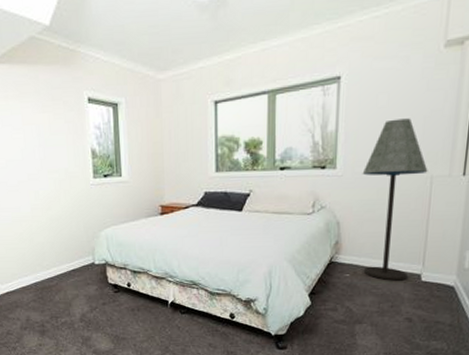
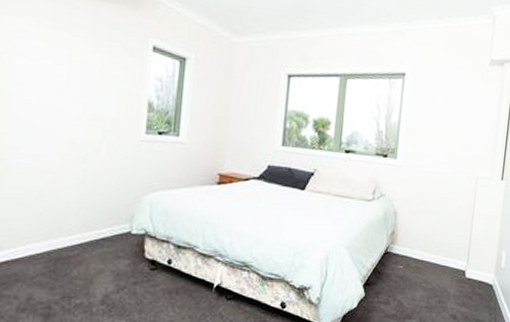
floor lamp: present [362,118,428,281] -> none [415,120,474,276]

